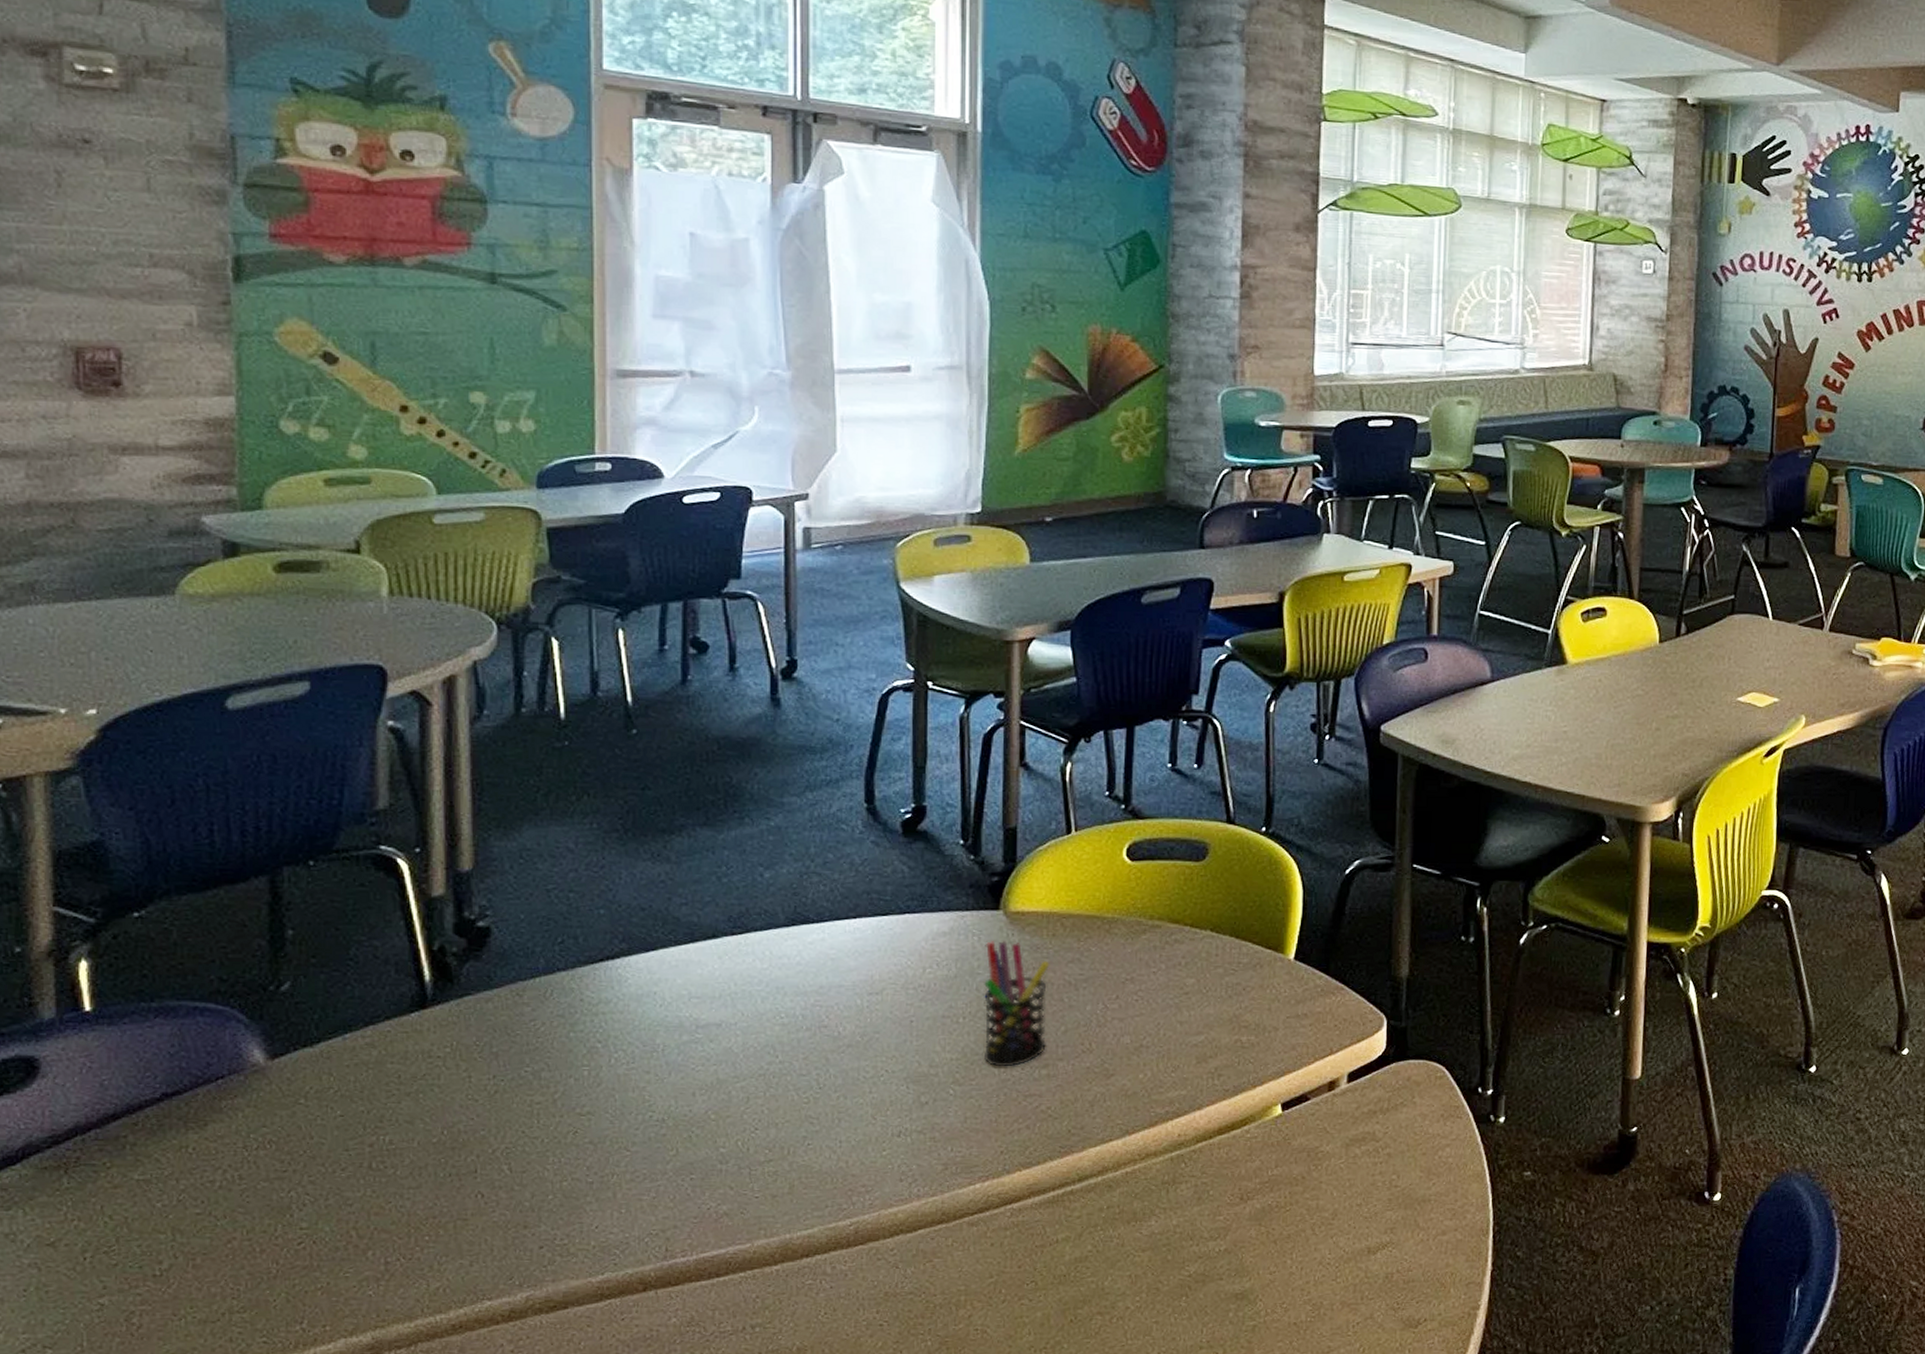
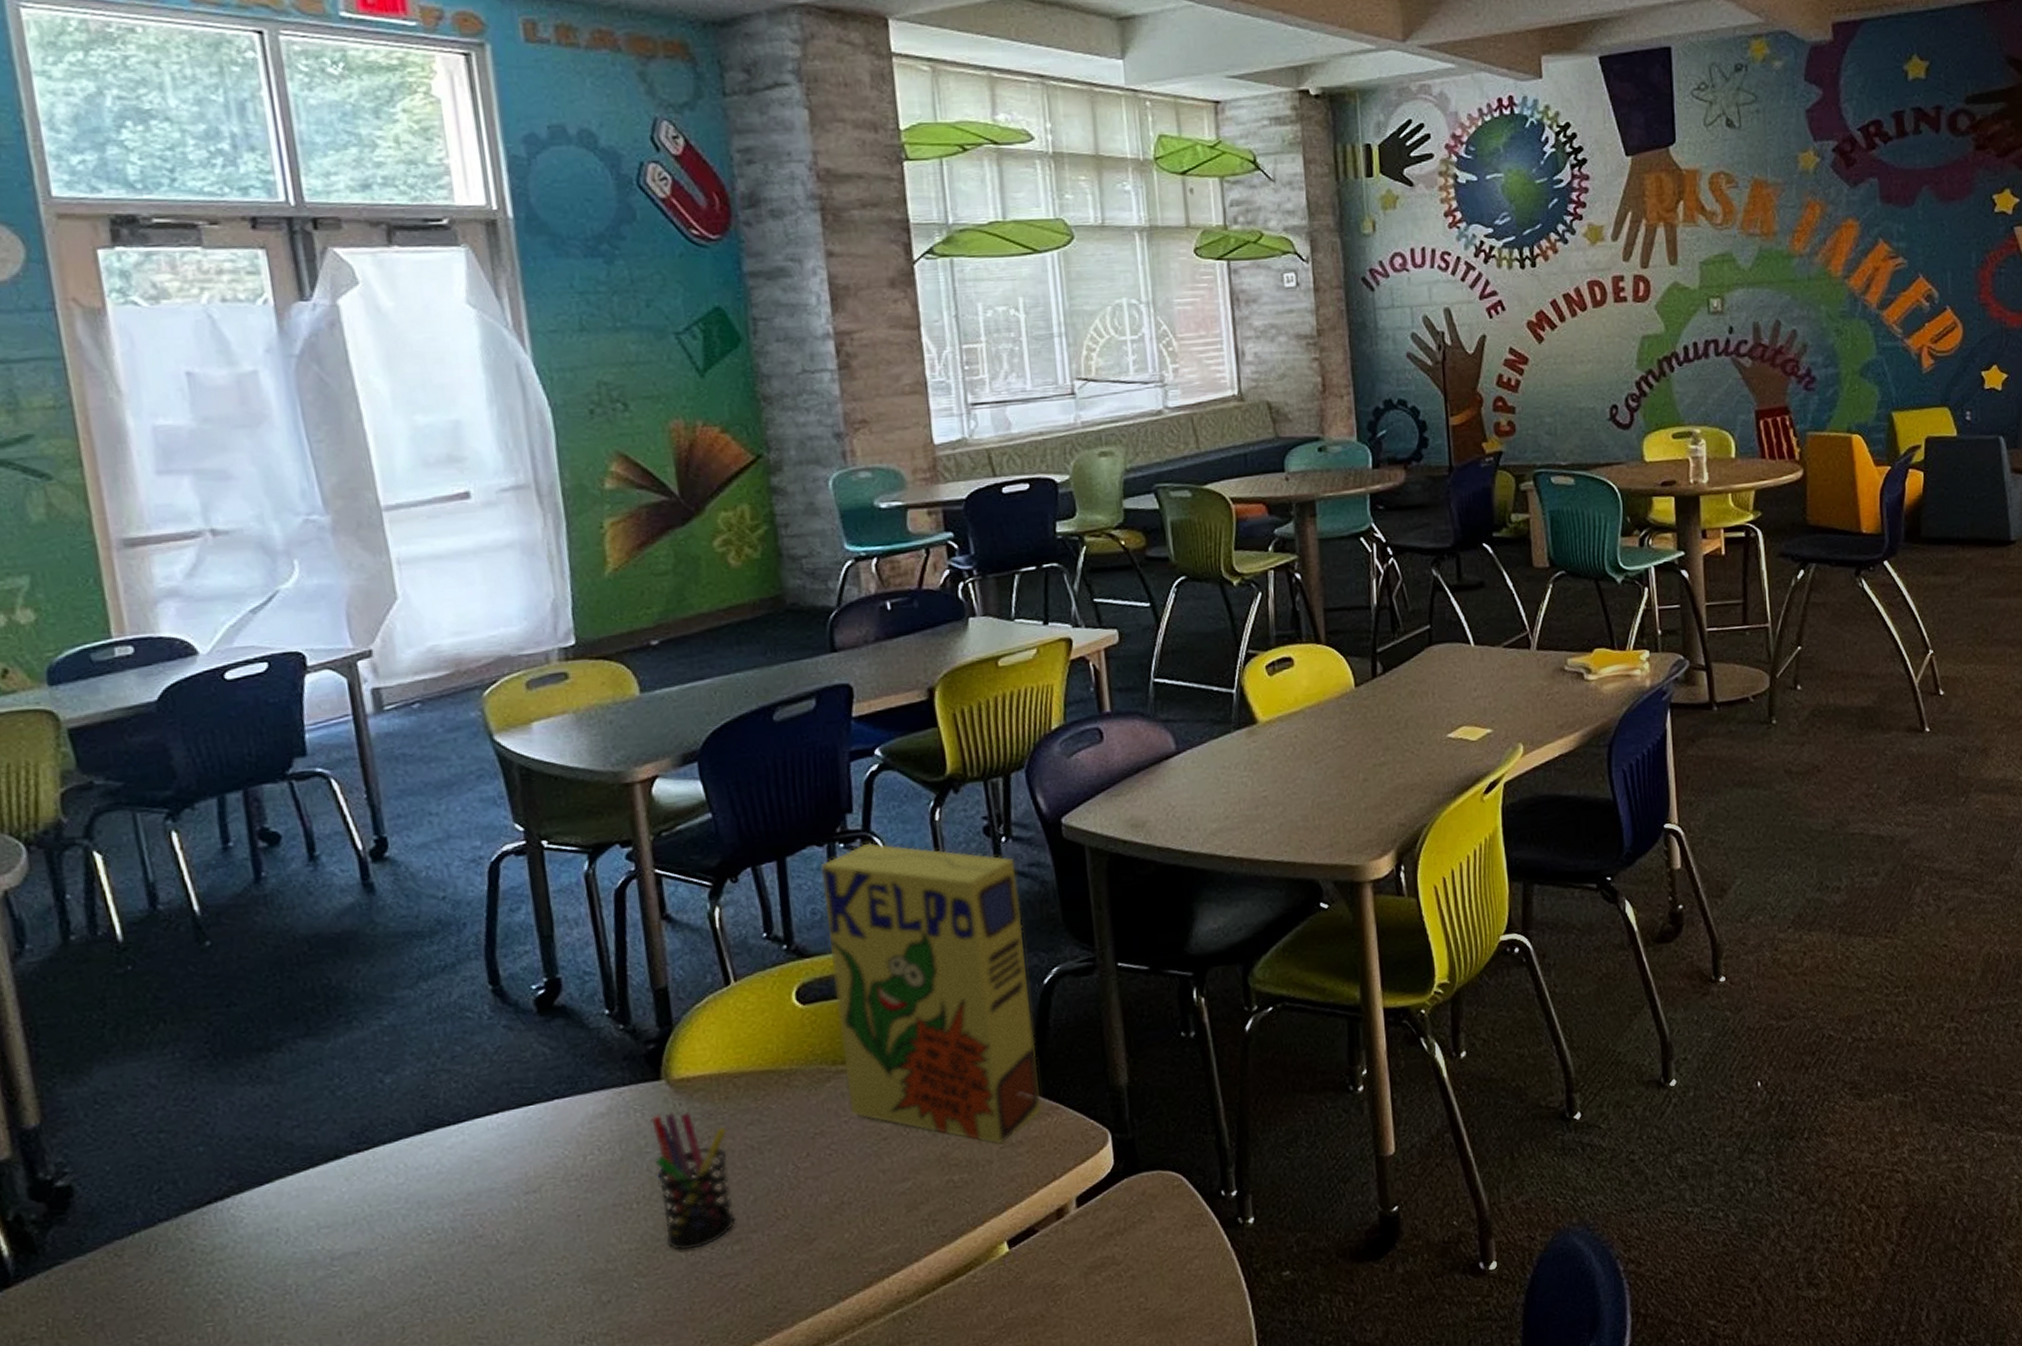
cereal box: none [1160,723,1335,1015] -> present [820,842,1041,1145]

